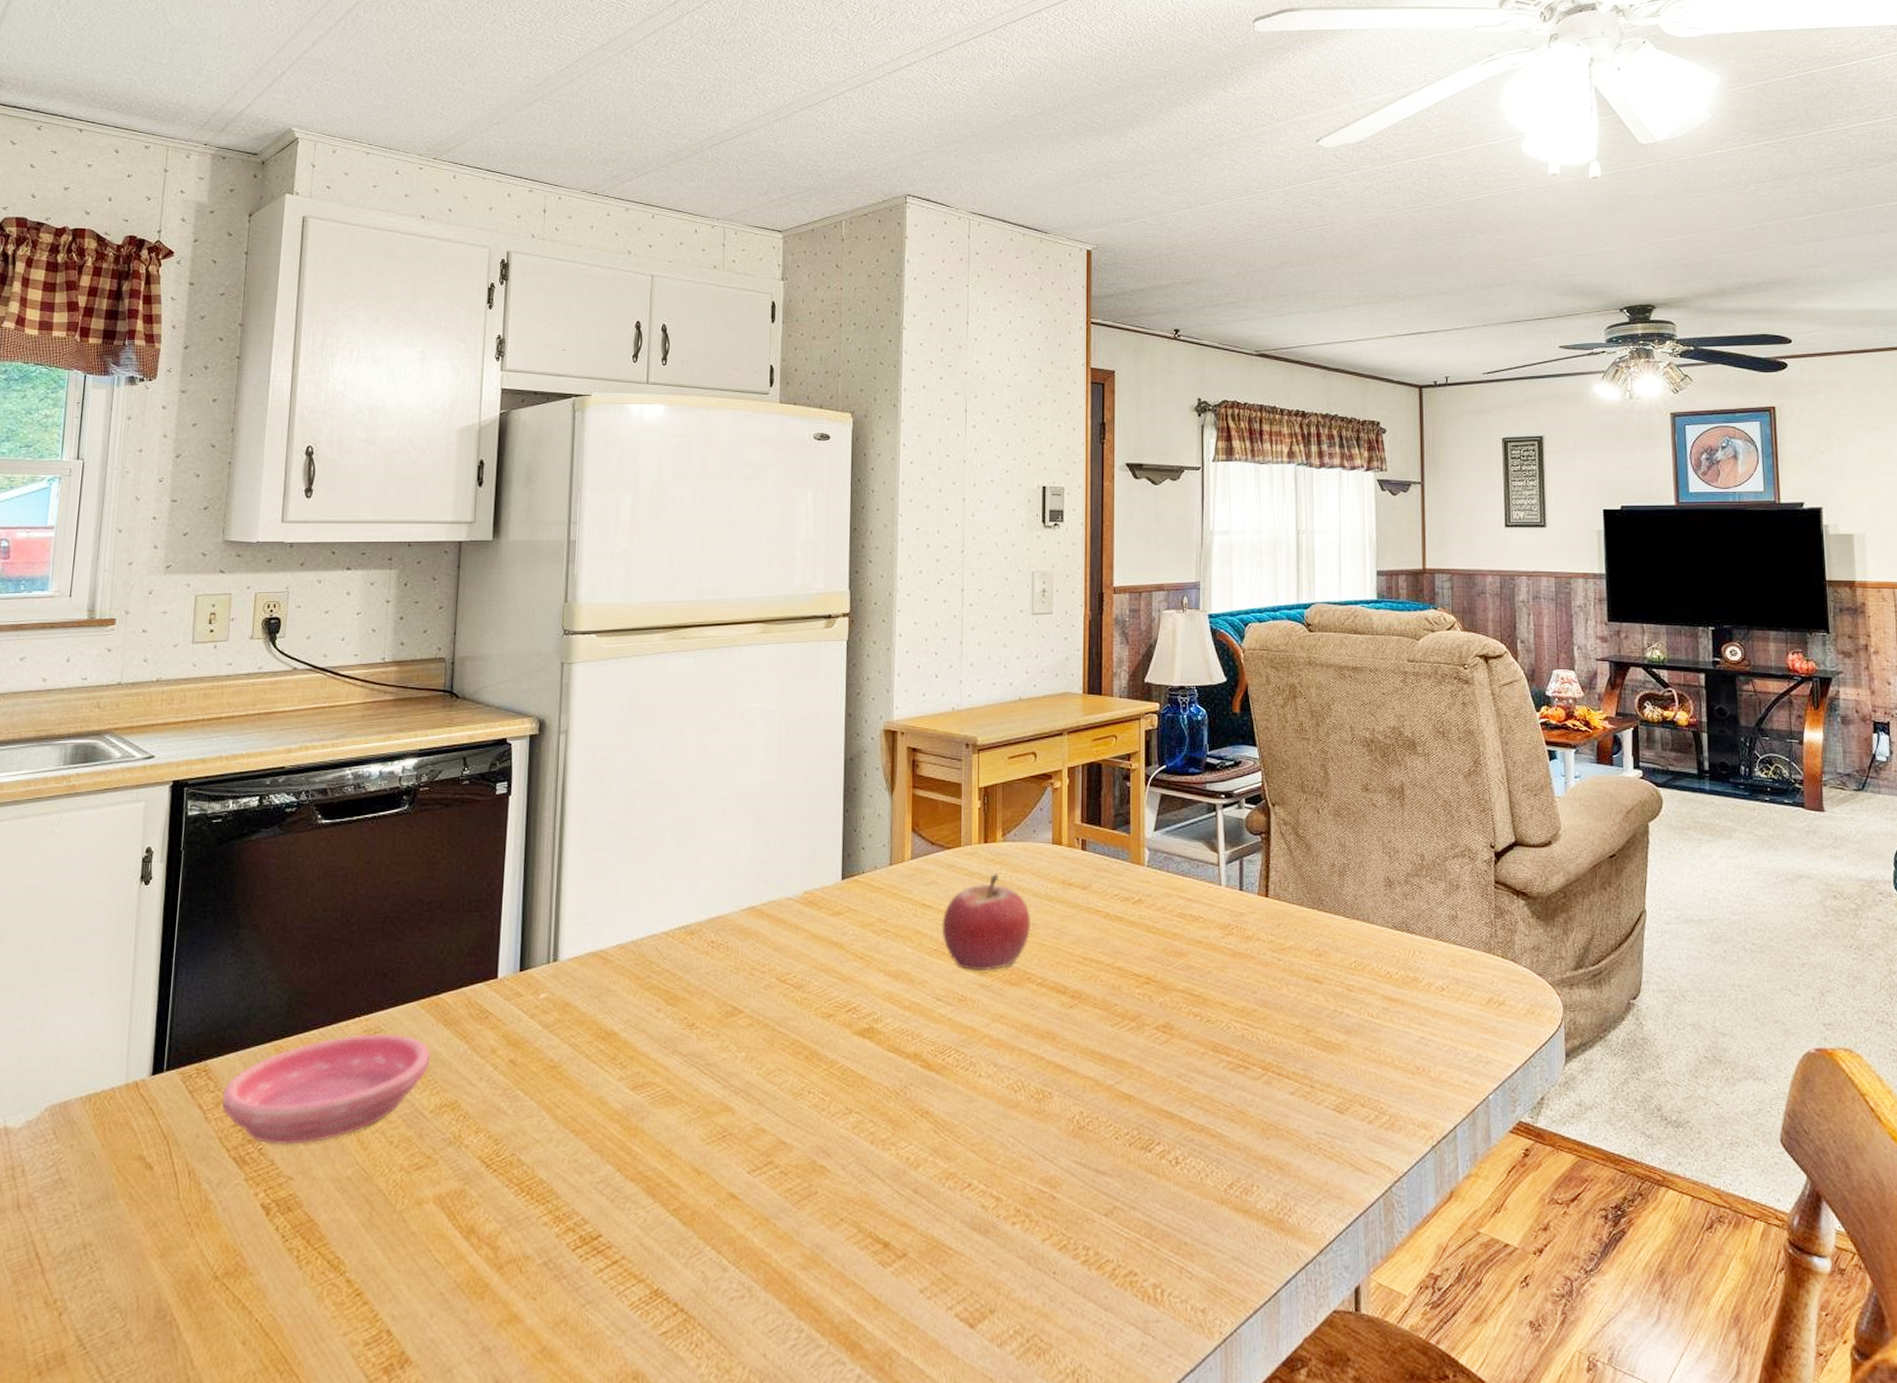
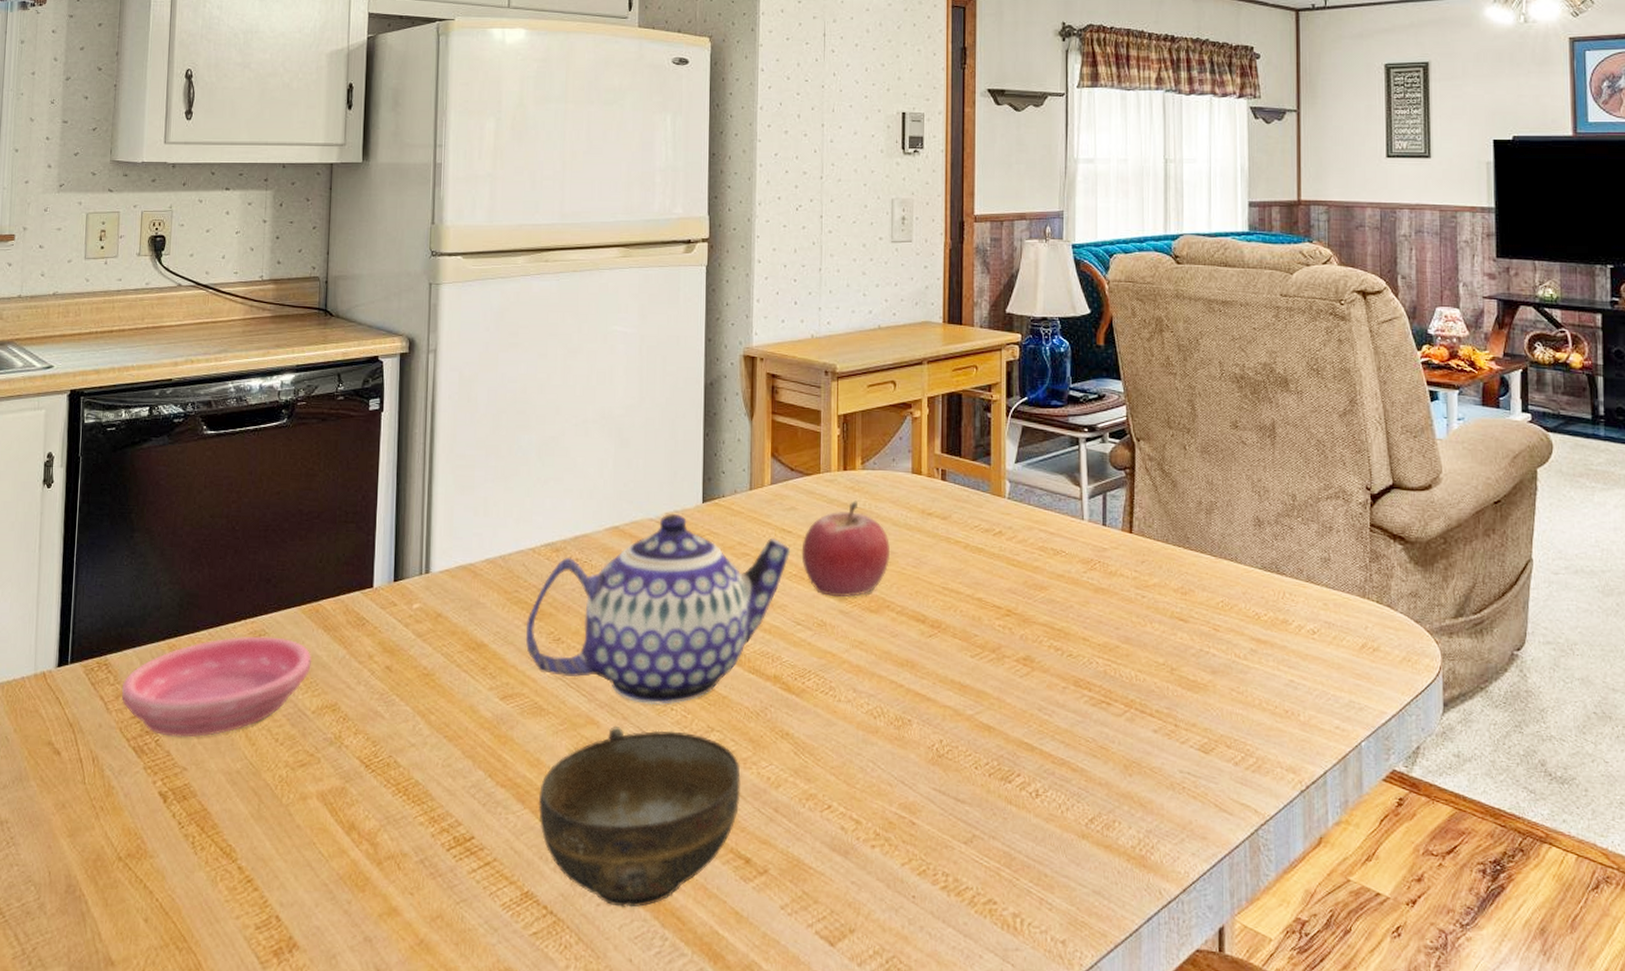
teapot: none [657,892,931,1089] -> present [525,514,791,706]
cup: none [669,1111,880,1301] -> present [538,725,741,908]

